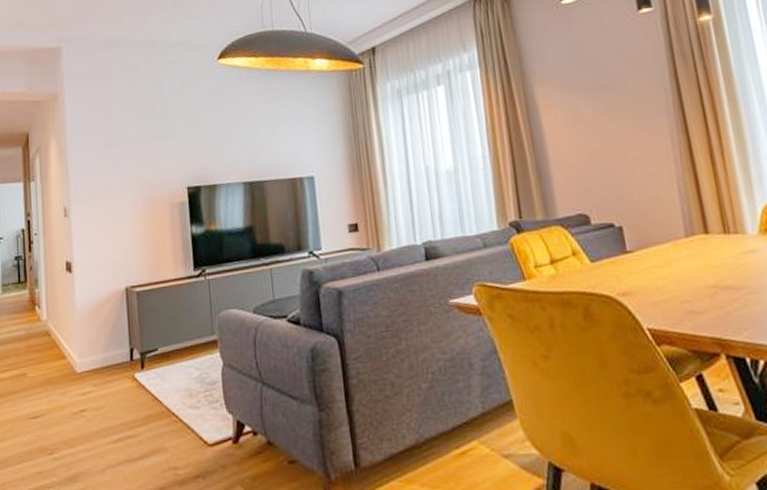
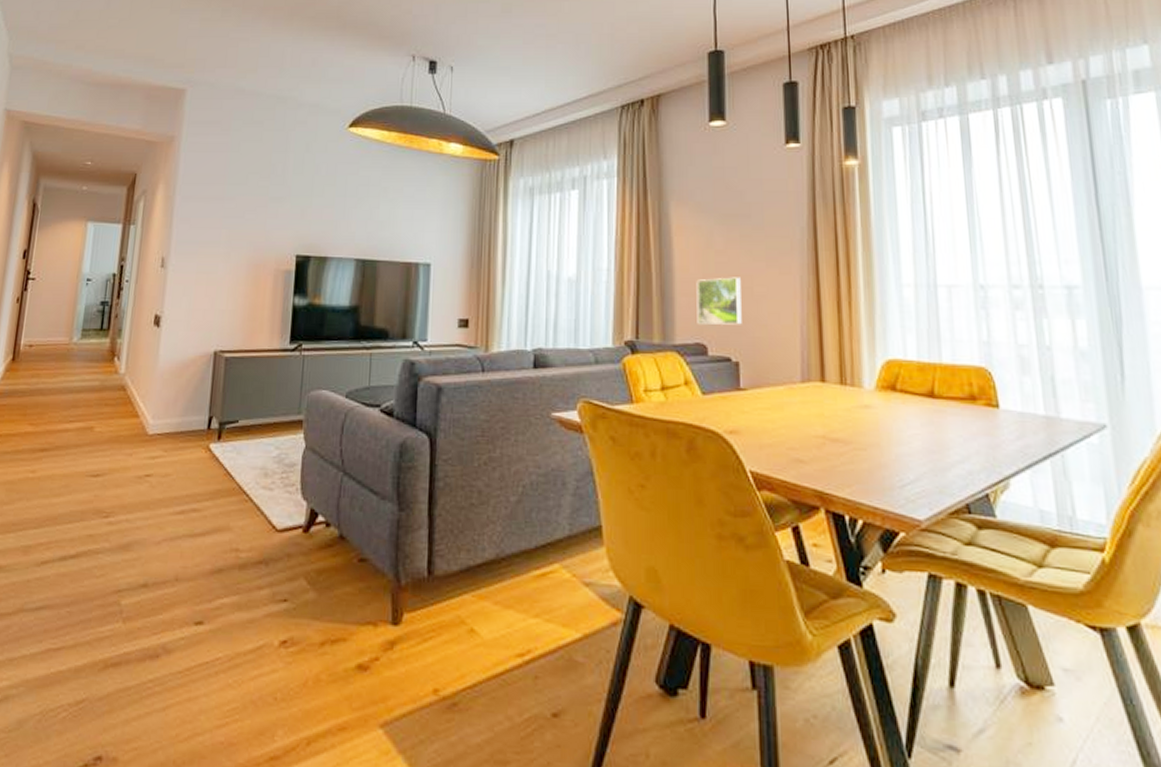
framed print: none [570,145,620,197] -> present [696,277,742,326]

